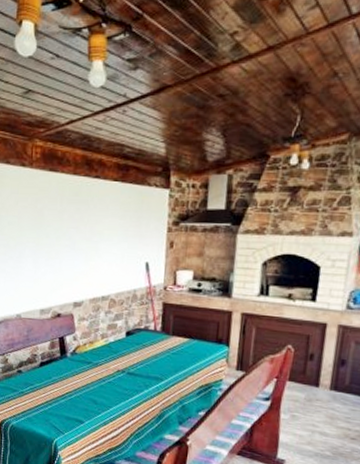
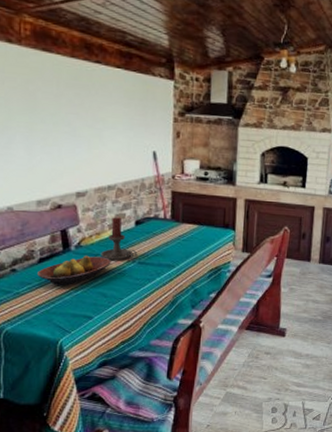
fruit bowl: none [38,362,103,390] -> present [37,255,111,287]
candle holder: none [93,327,127,370] -> present [101,217,138,261]

